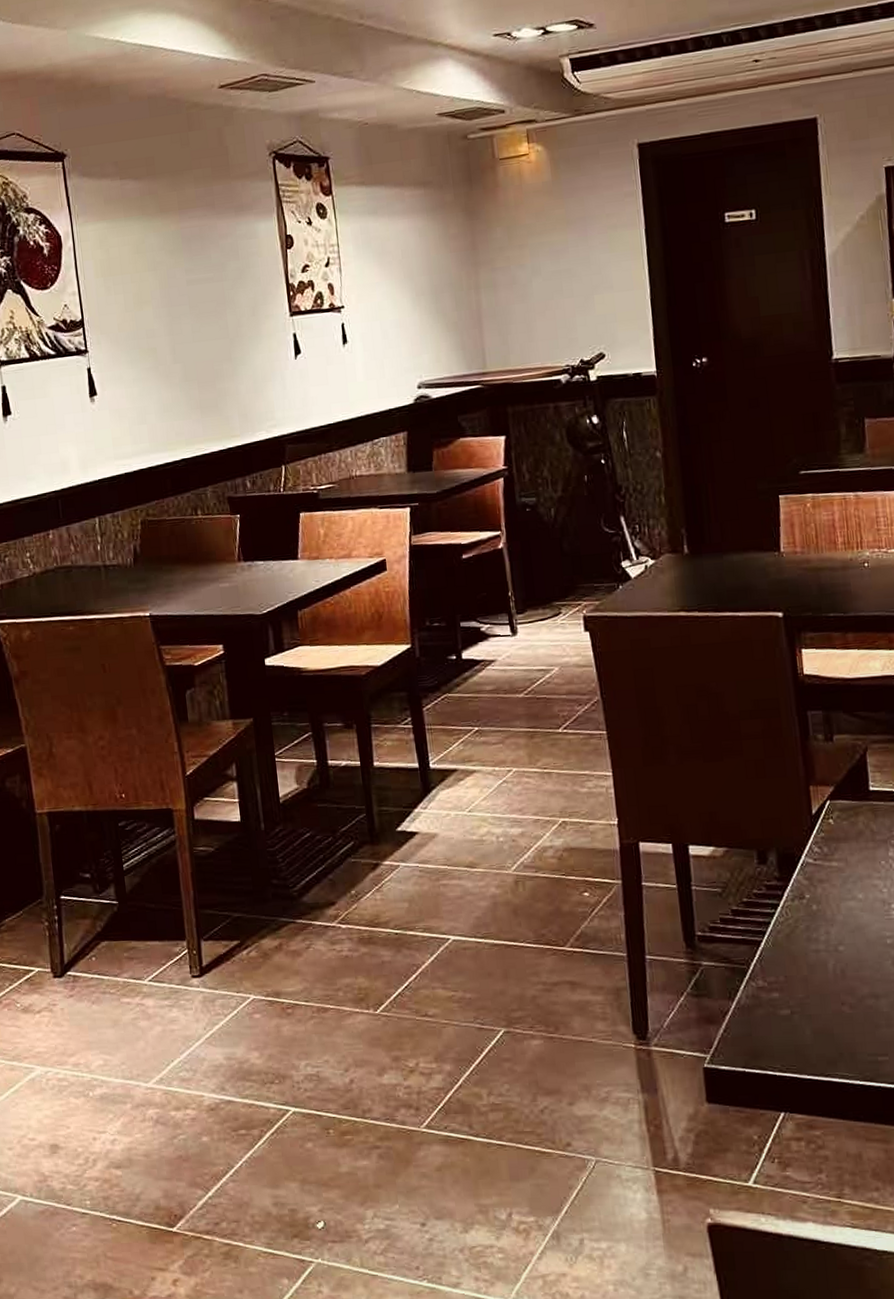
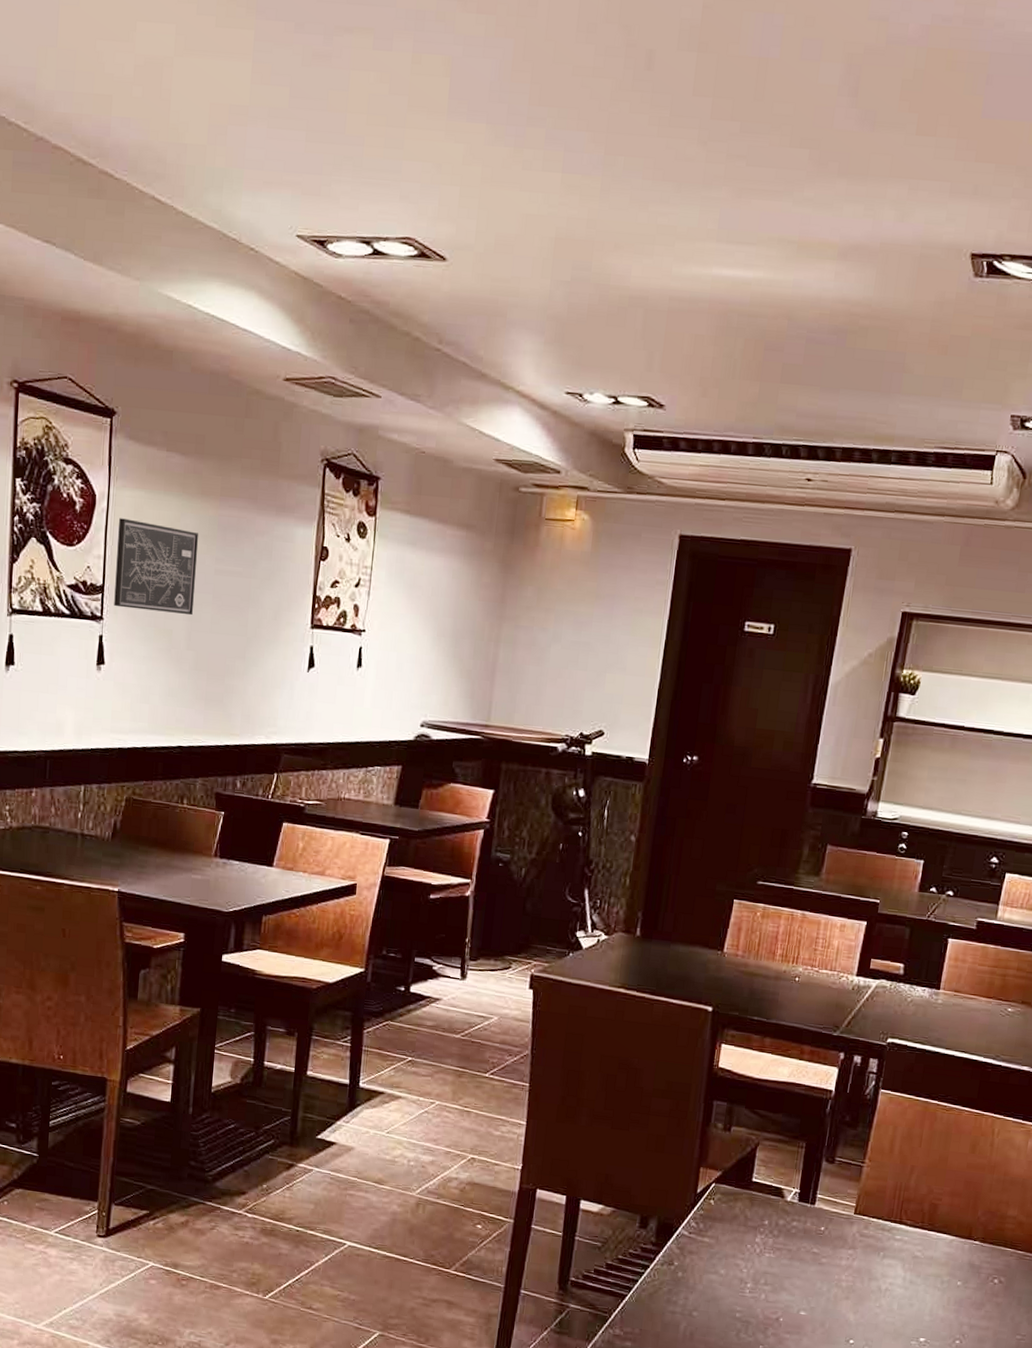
wall art: none [87,249,173,338] -> present [114,518,198,616]

